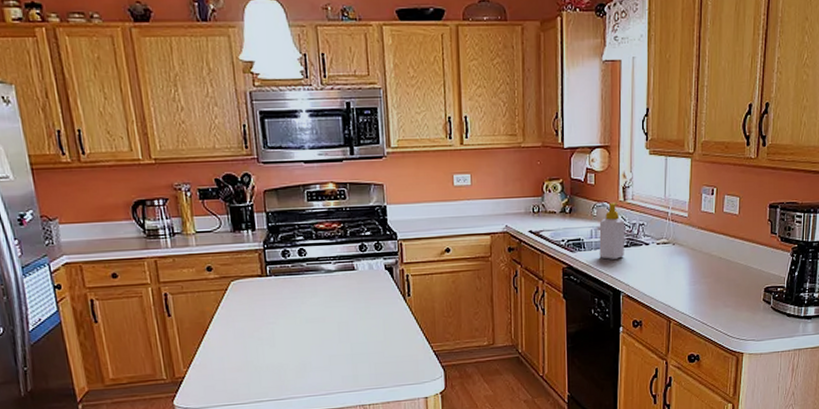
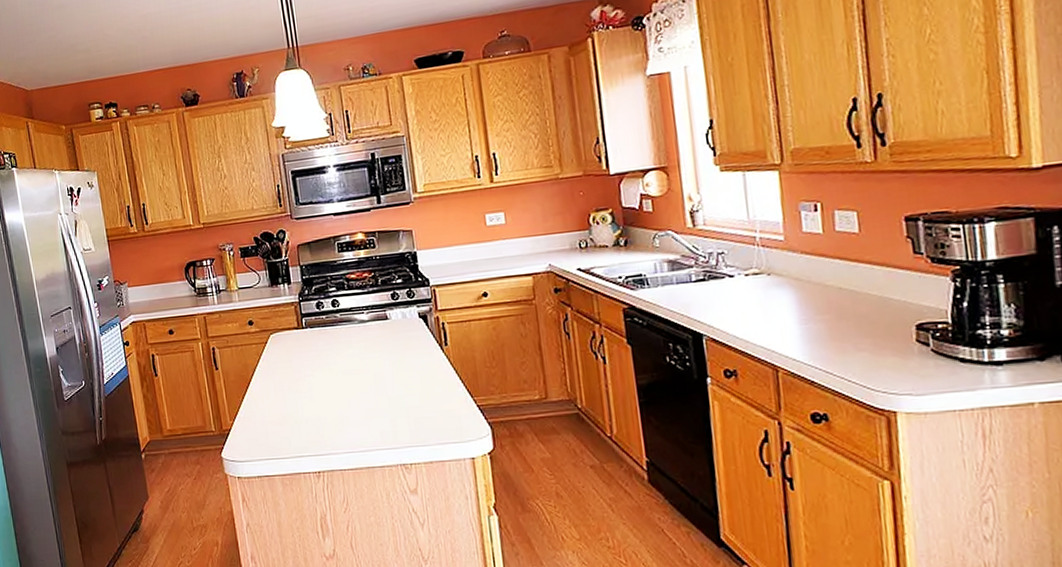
soap bottle: present [599,202,625,259] -> none [664,229,702,297]

